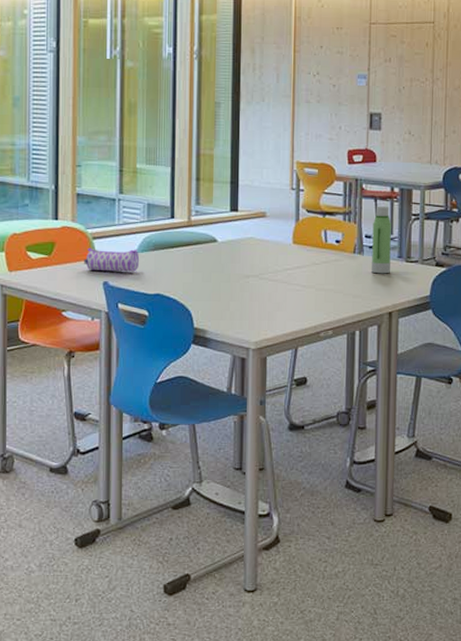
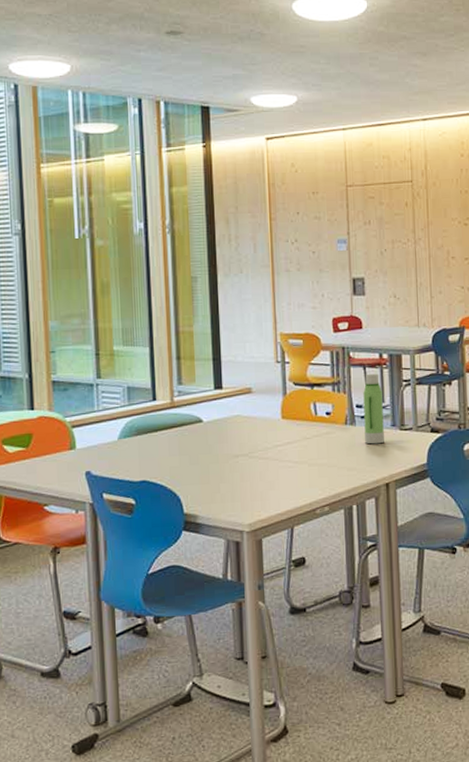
pencil case: present [84,247,140,272] -> none [64,435,123,461]

